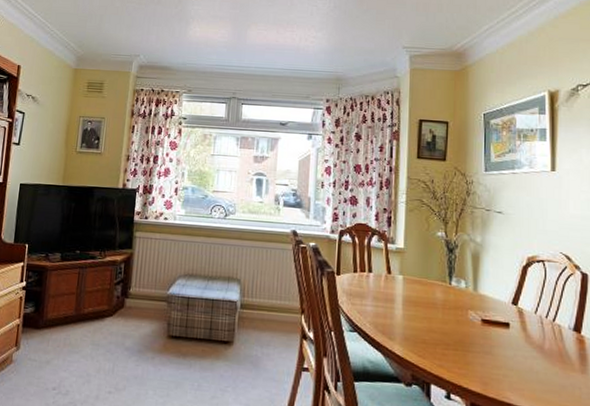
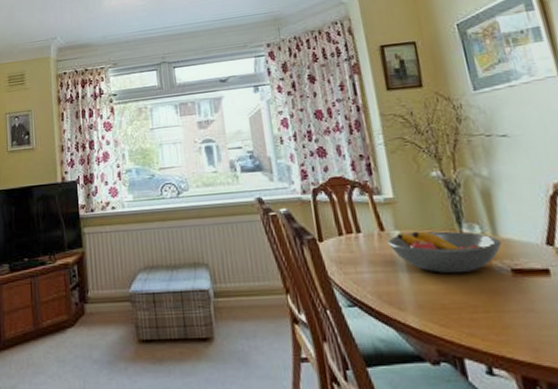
fruit bowl: none [391,278,479,317] -> present [387,231,502,274]

